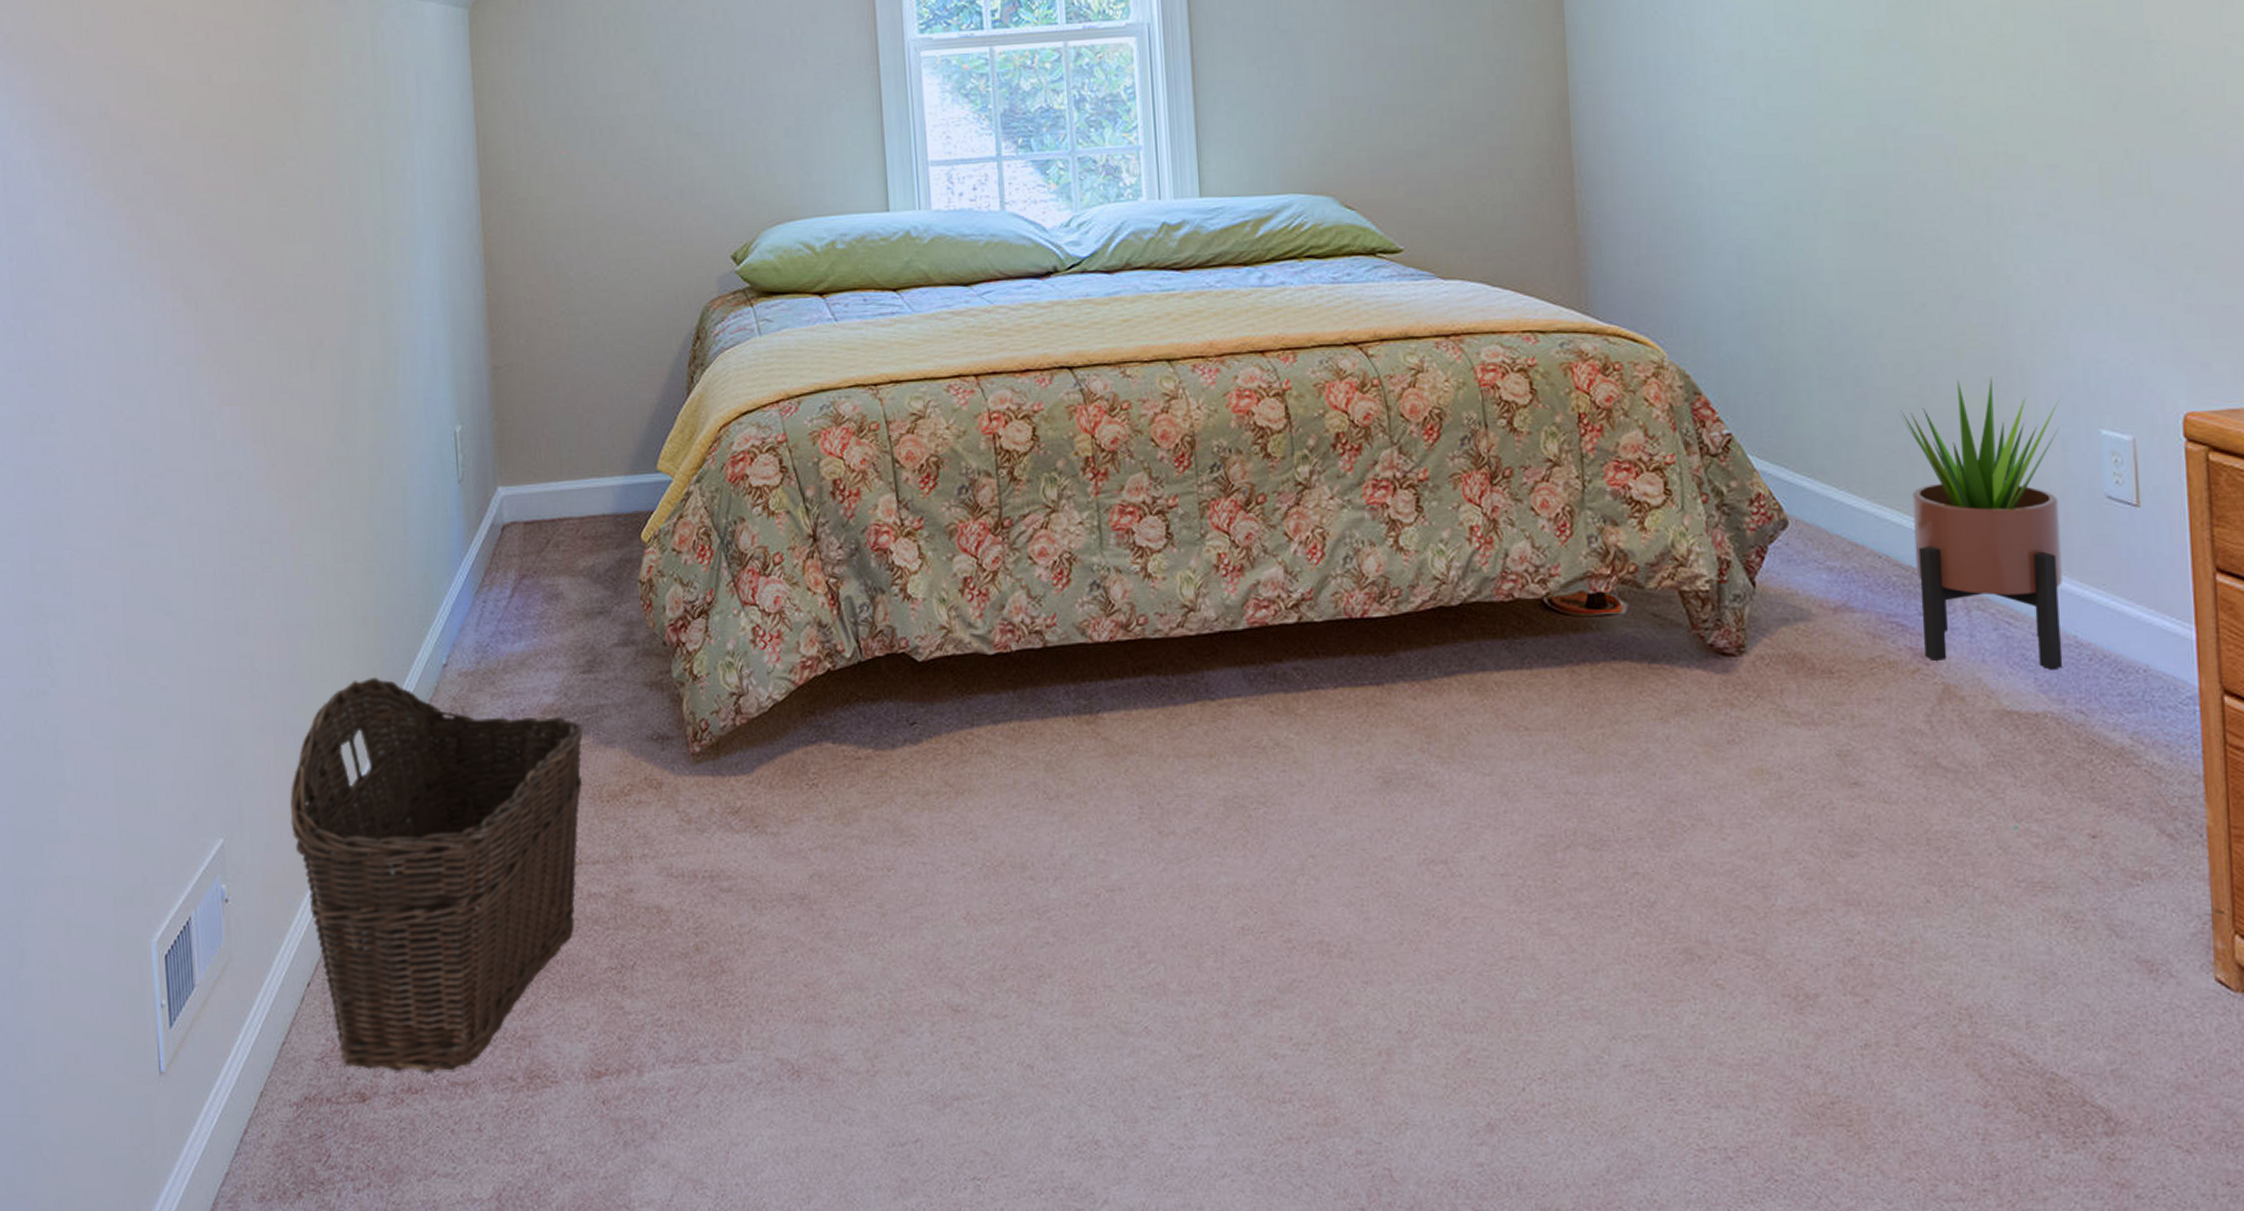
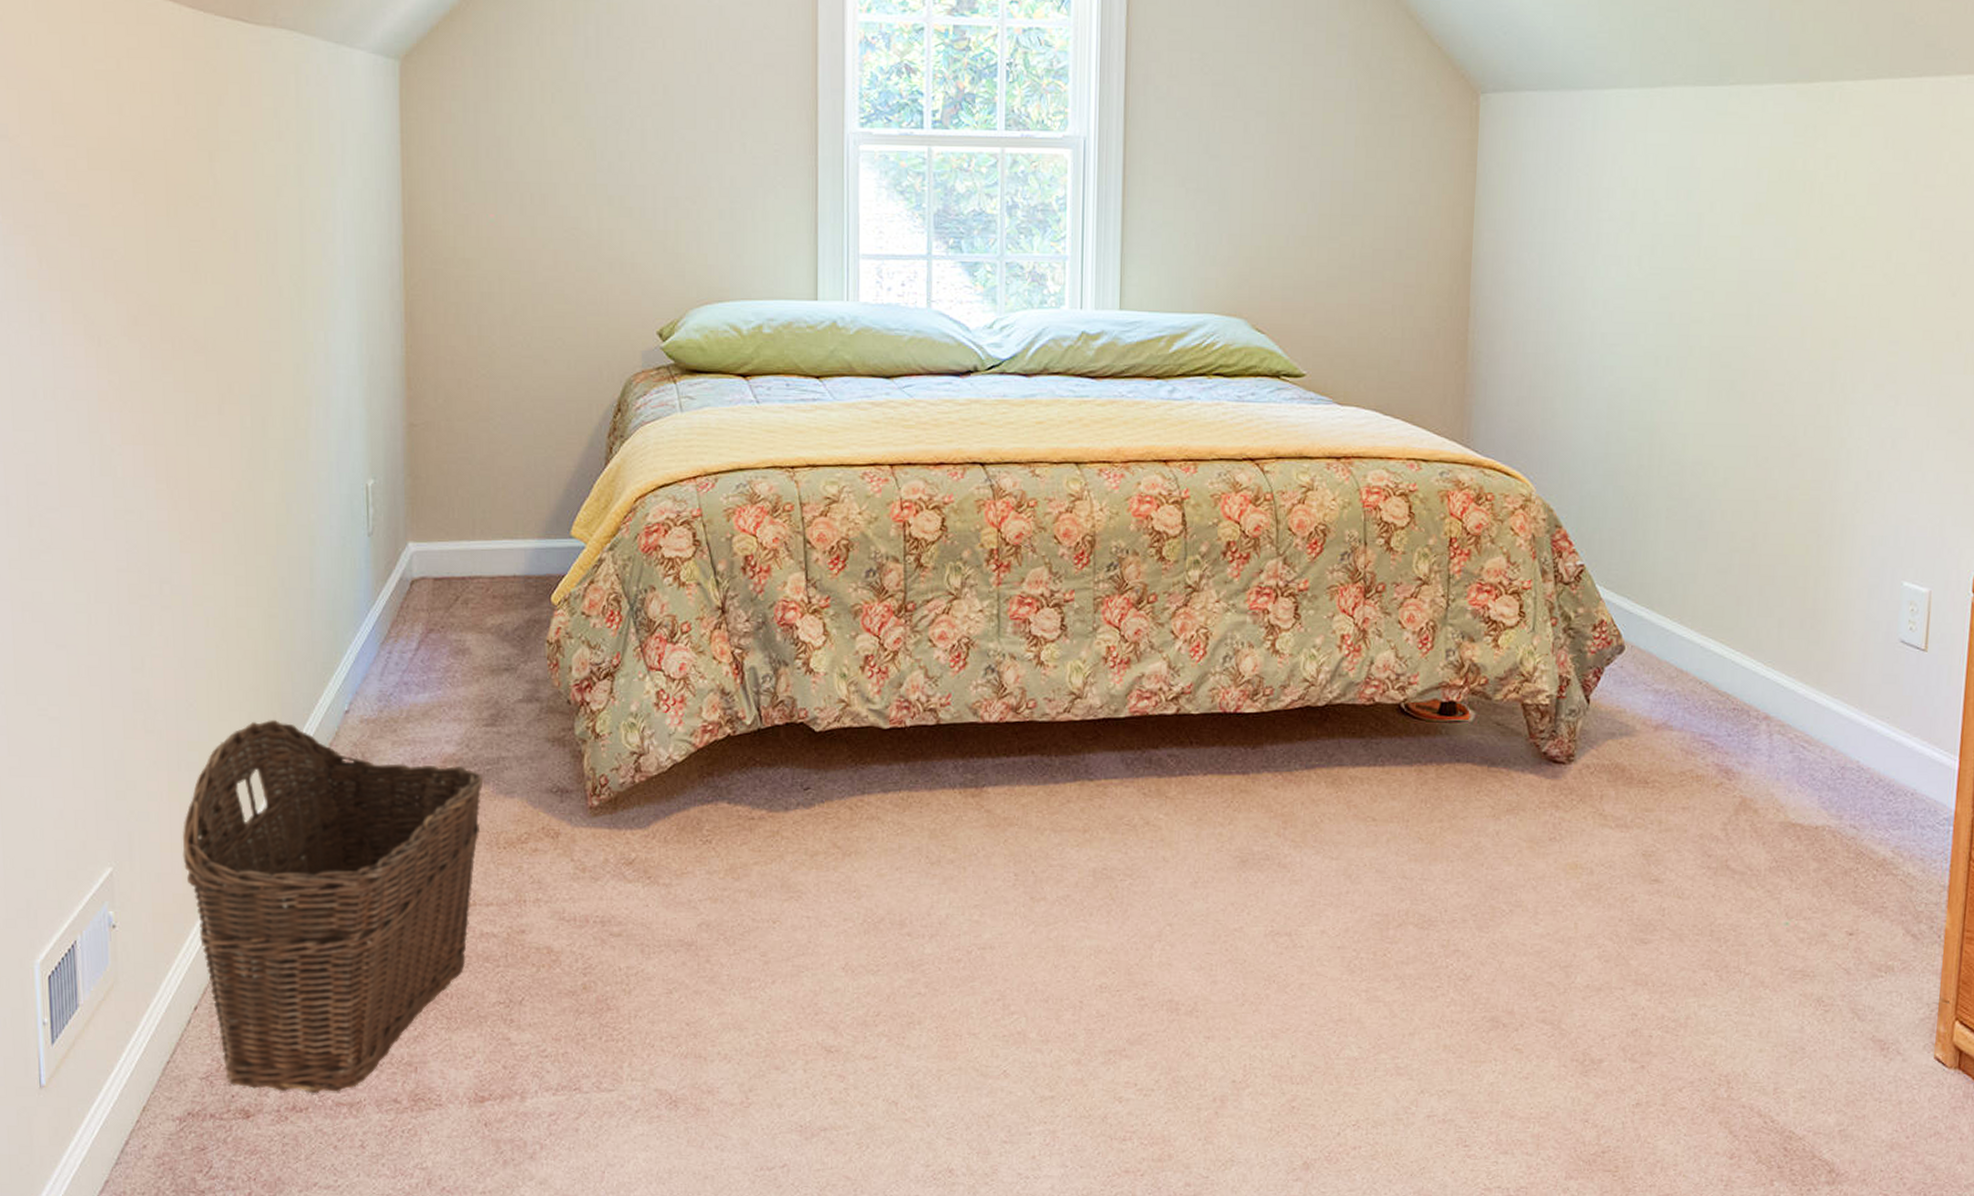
potted plant: present [1899,377,2062,670] -> none [1729,528,1872,790]

